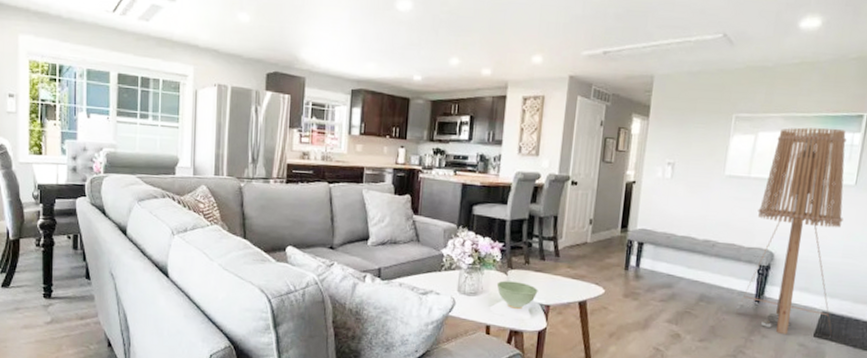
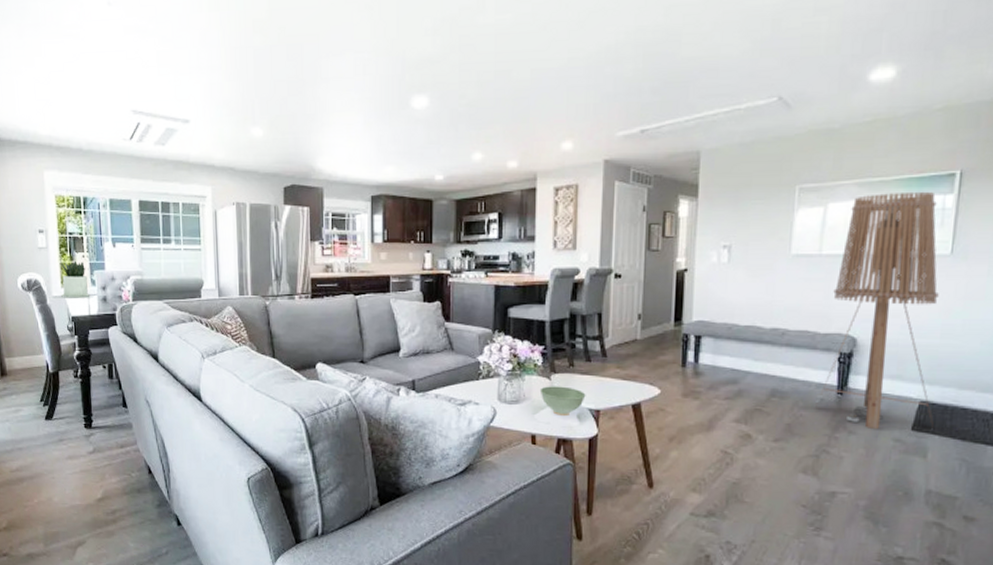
planter: none [28,127,60,167] -> present [60,260,90,298]

